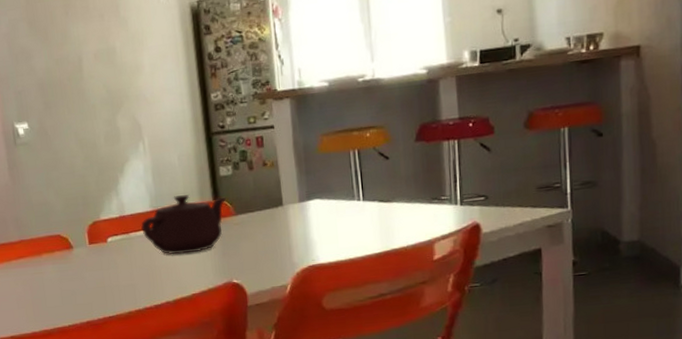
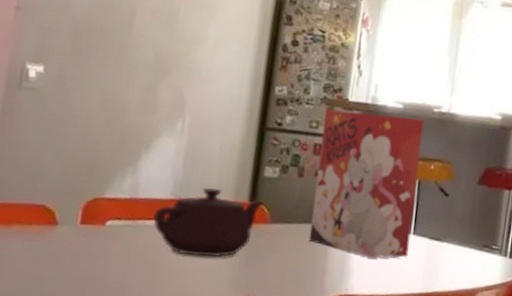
cereal box: none [259,92,362,229] -> present [308,109,424,258]

